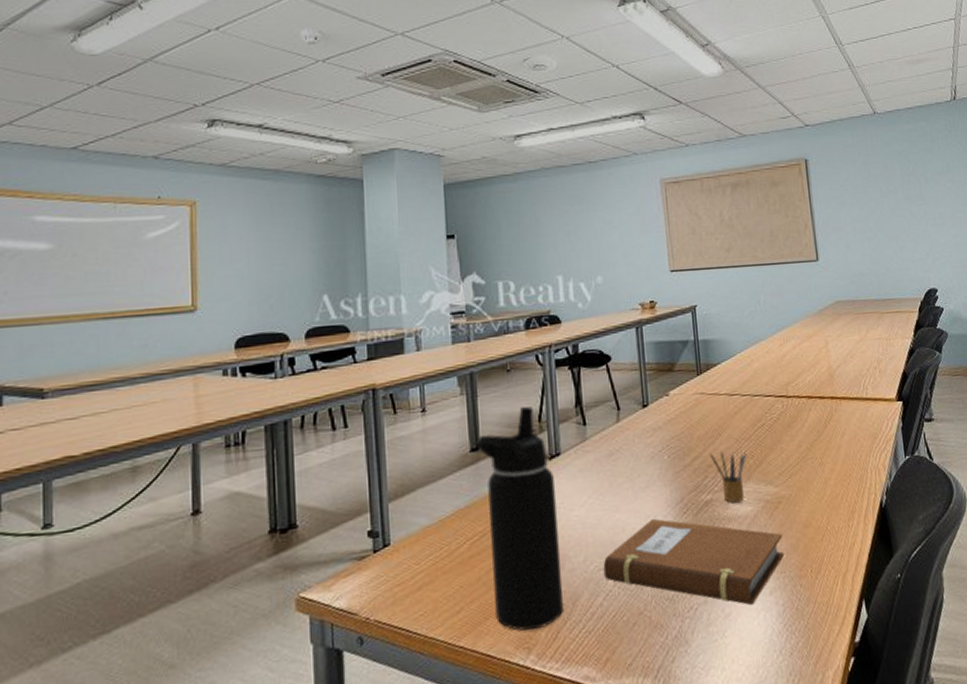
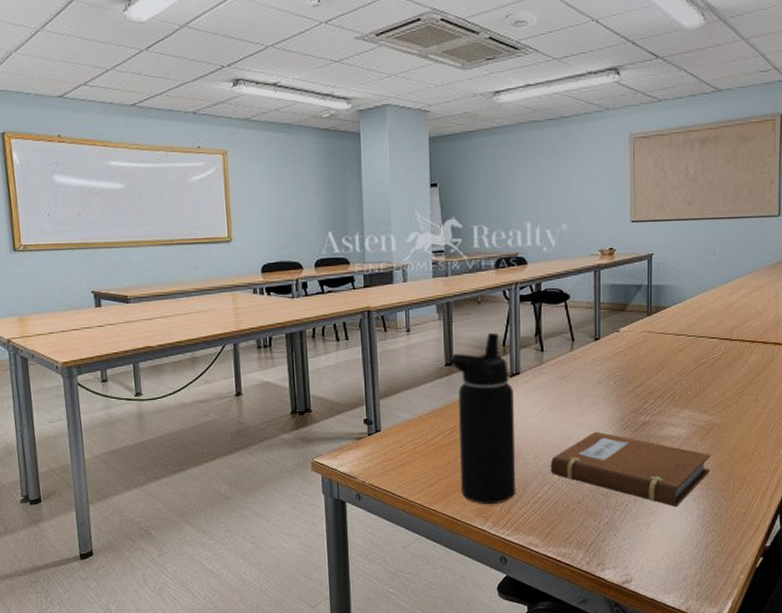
pencil box: present [710,452,747,503] -> none [652,383,686,425]

